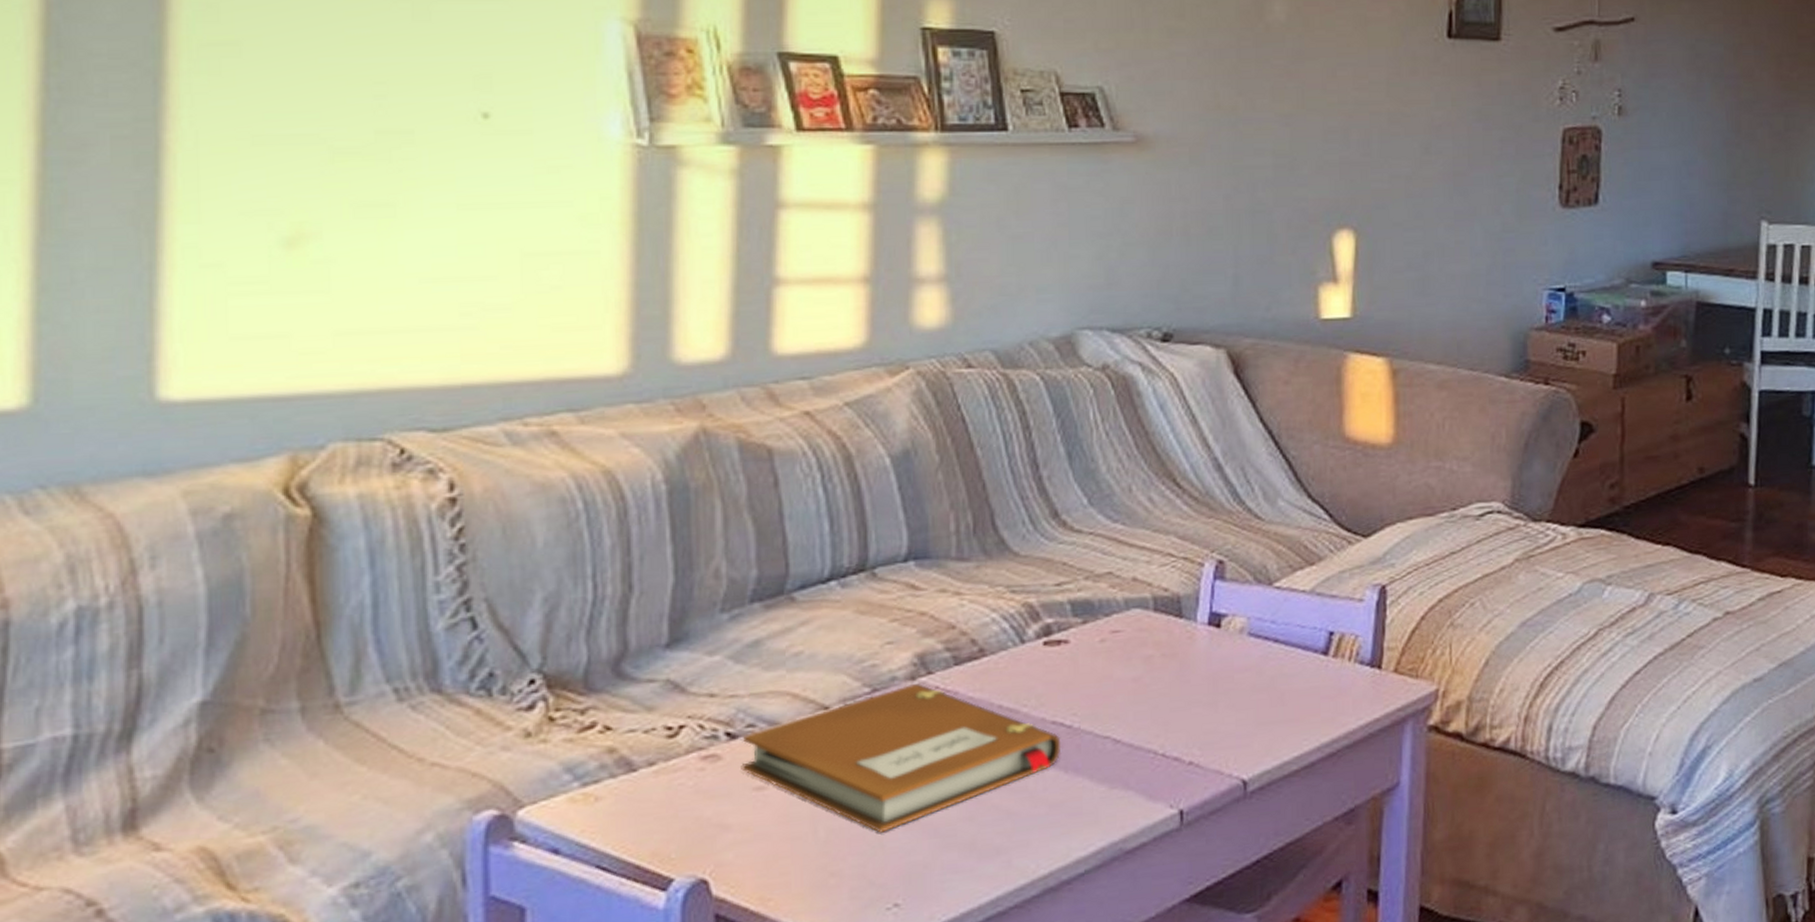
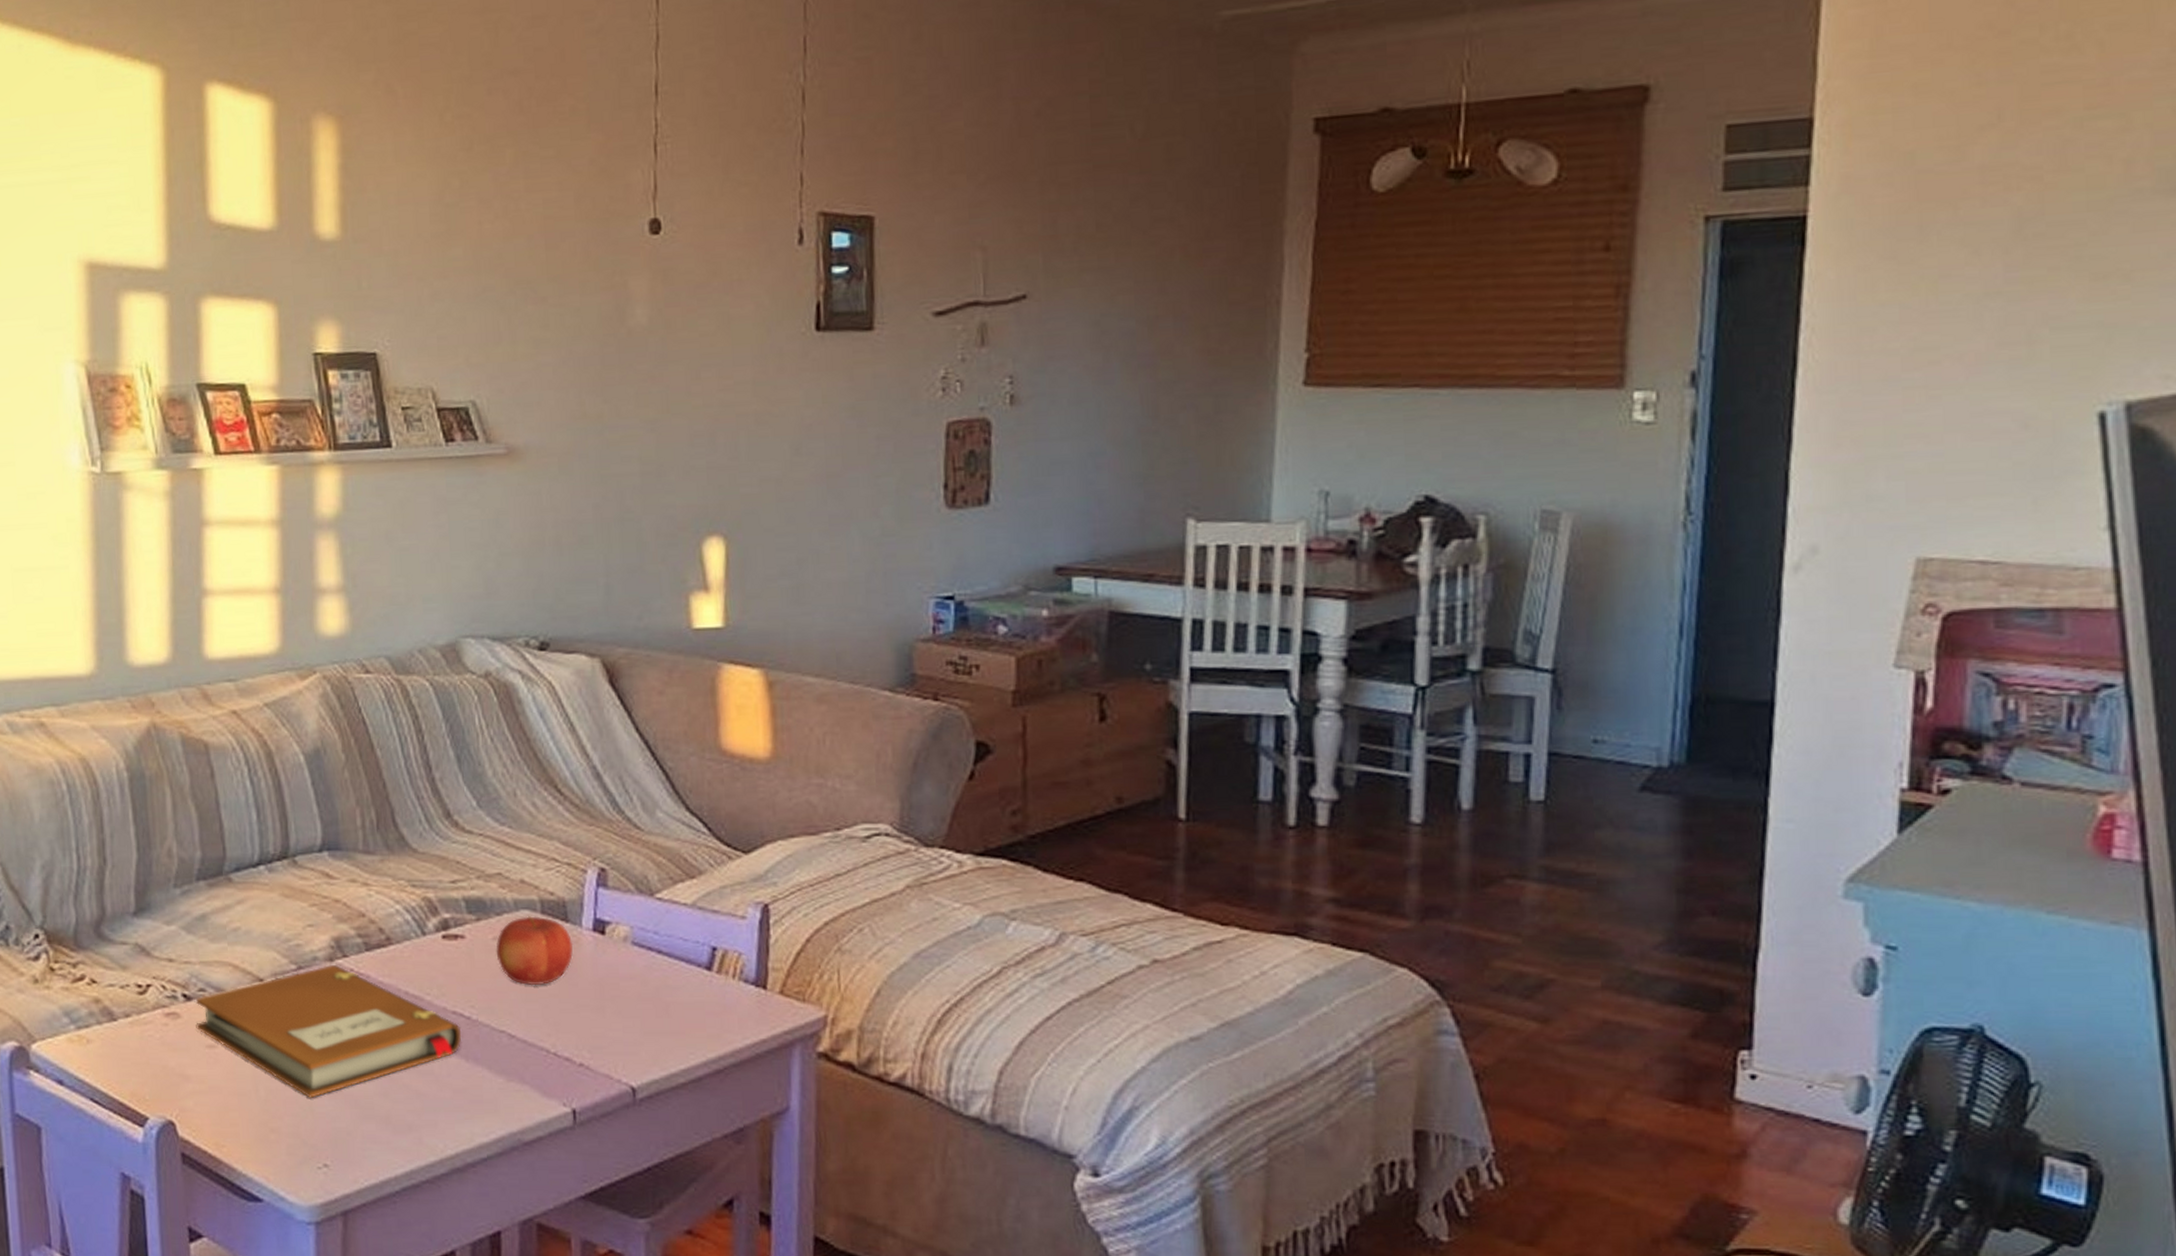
fruit: none [1103,613,1187,687] -> present [496,915,573,986]

